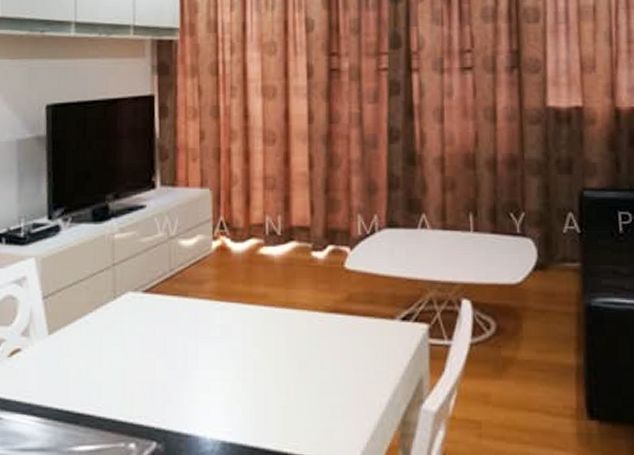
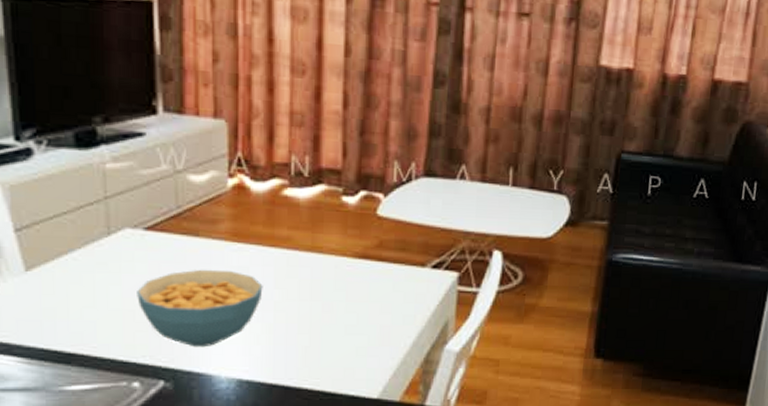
cereal bowl: none [135,328,244,408] -> present [137,269,263,348]

